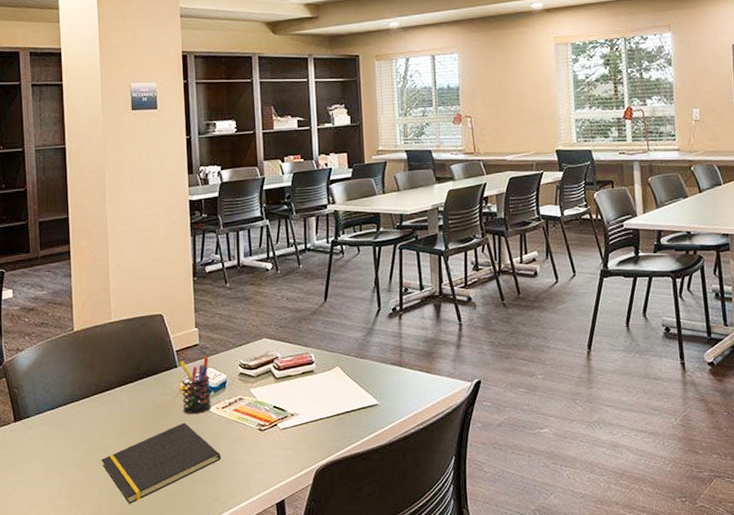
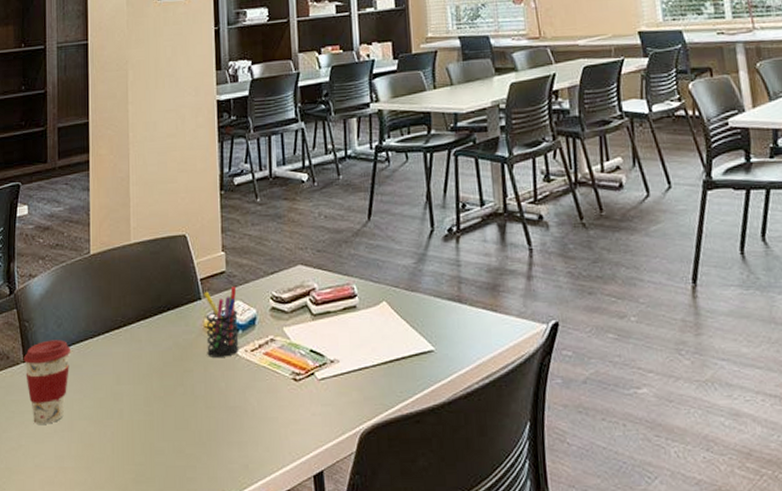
coffee cup: none [14,403,58,472] -> present [23,340,70,424]
notepad: present [101,422,221,504] -> none [115,367,250,469]

